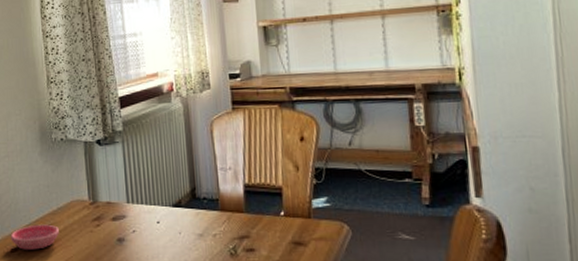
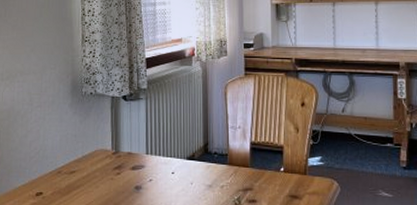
saucer: present [10,224,59,250] -> none [36,170,82,194]

